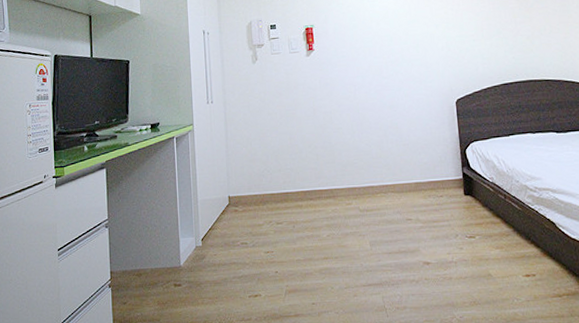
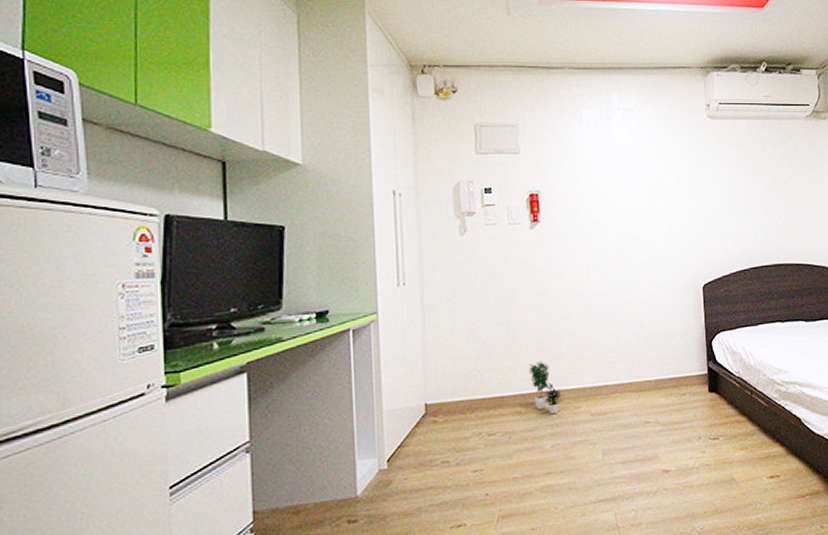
potted plant: none [307,164,335,209] -> present [528,361,562,415]

